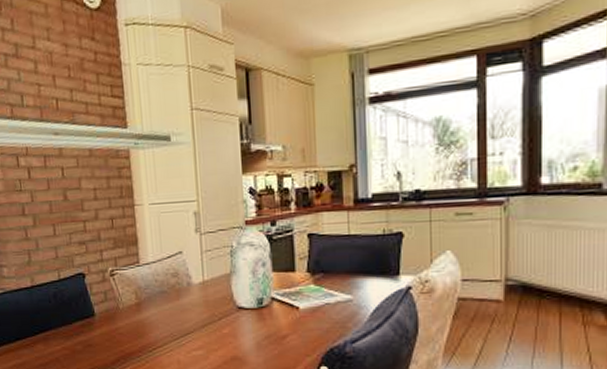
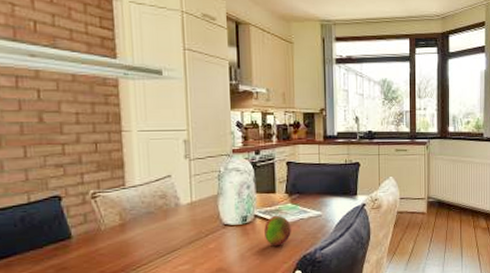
fruit: none [283,299,315,336] -> present [264,216,291,247]

